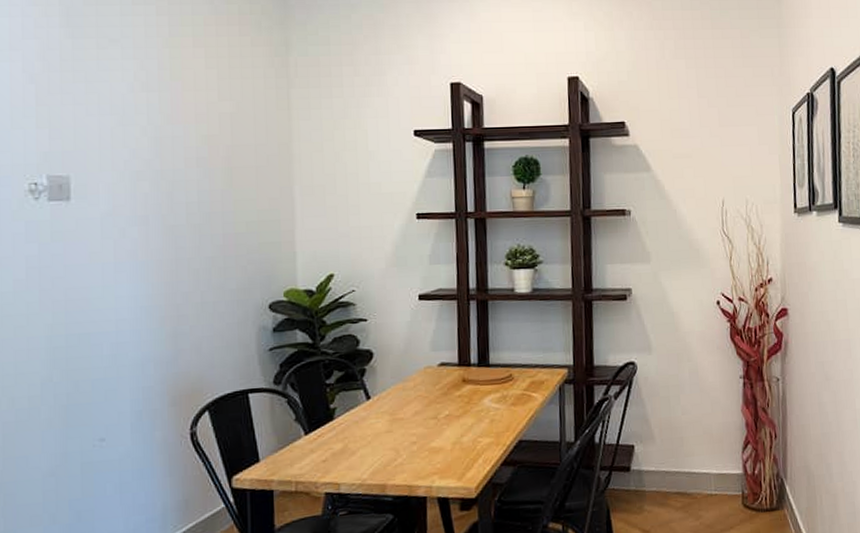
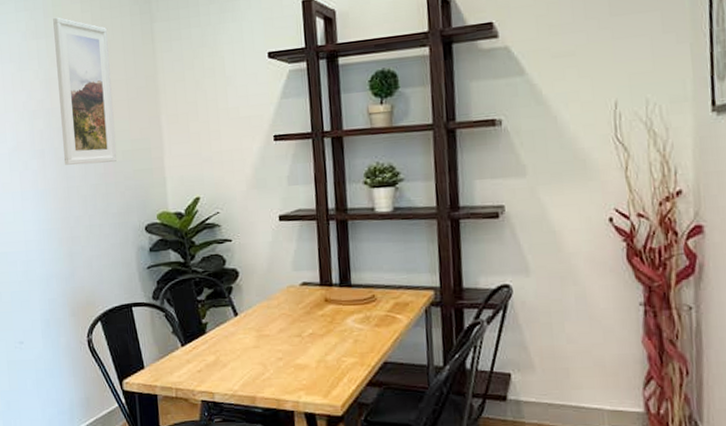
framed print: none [170,70,240,235] -> present [53,17,118,165]

